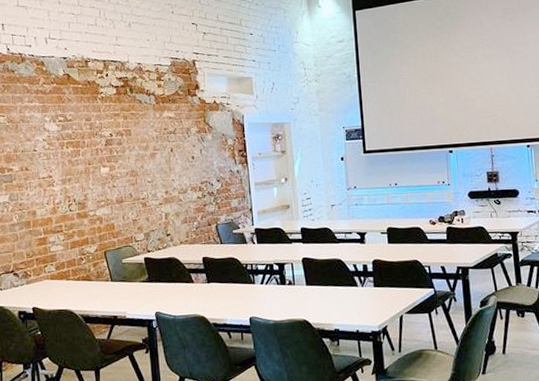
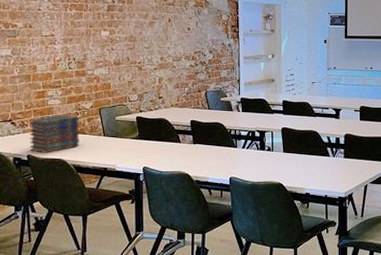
book stack: none [32,260,86,305] -> present [29,114,80,153]

